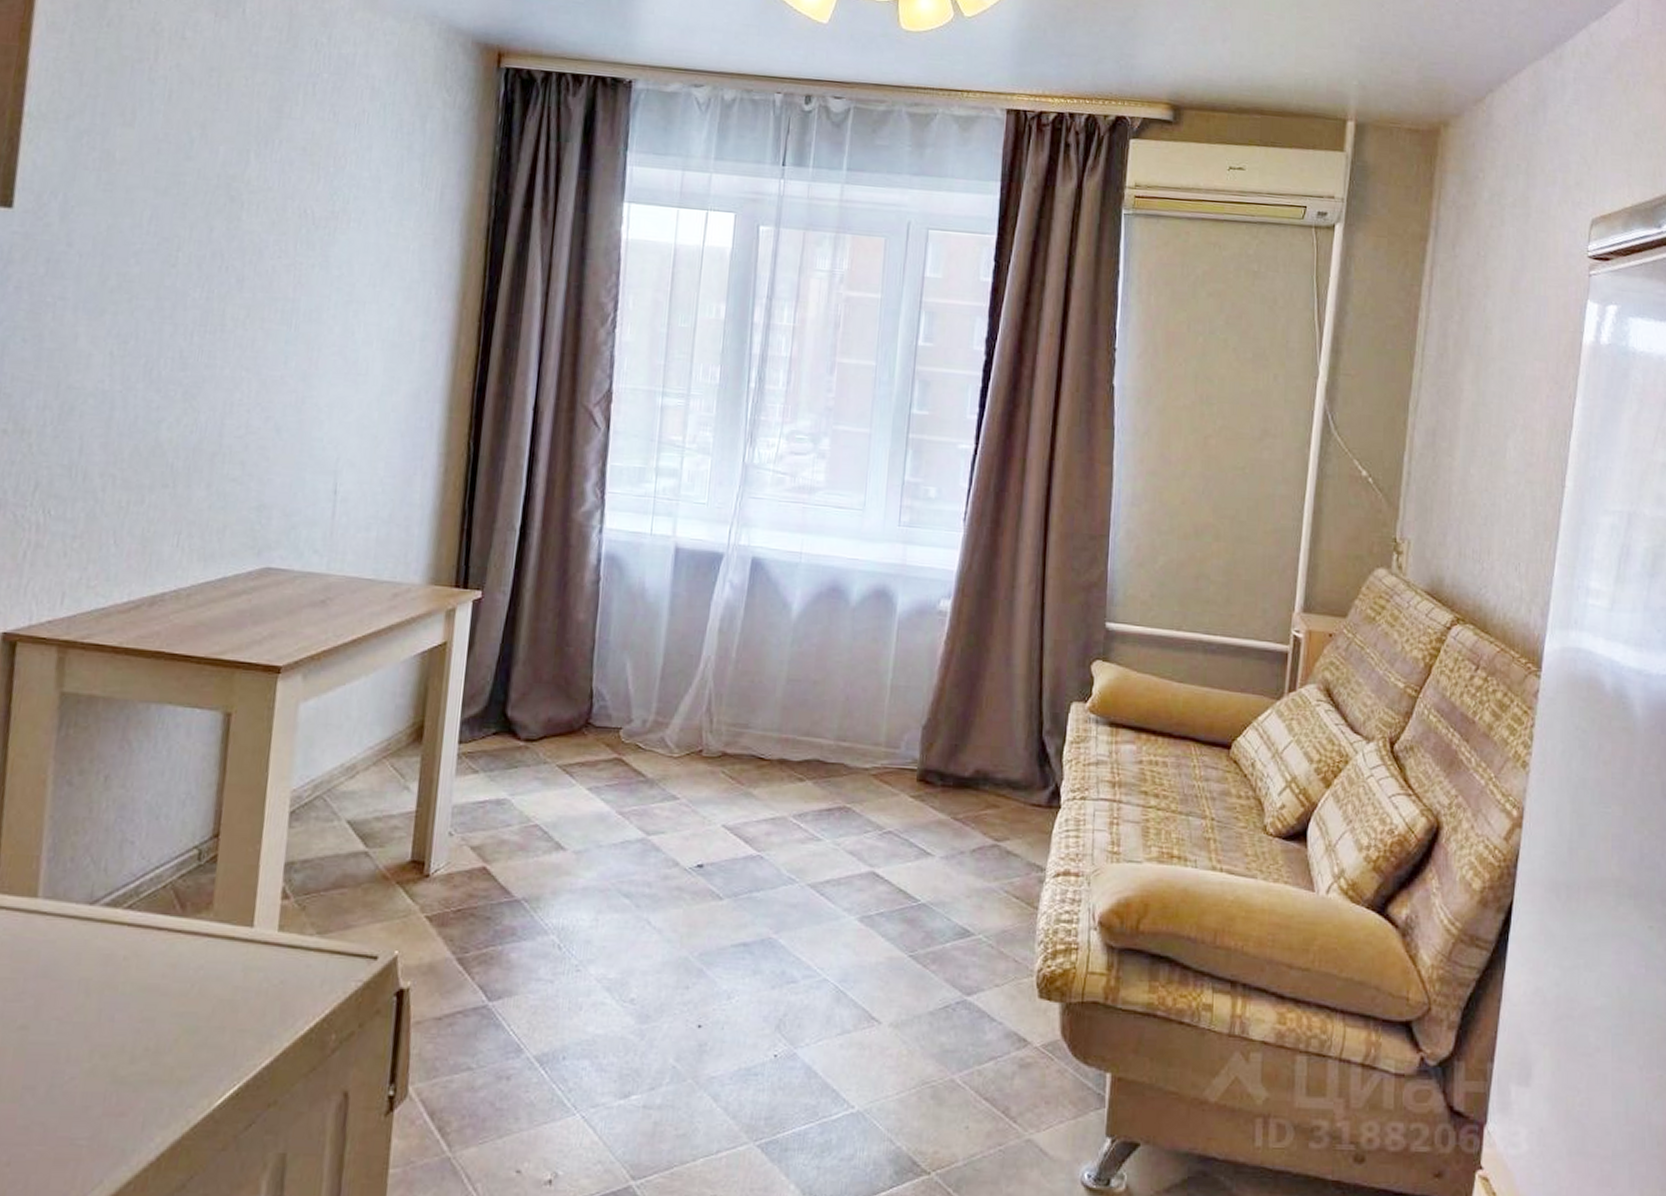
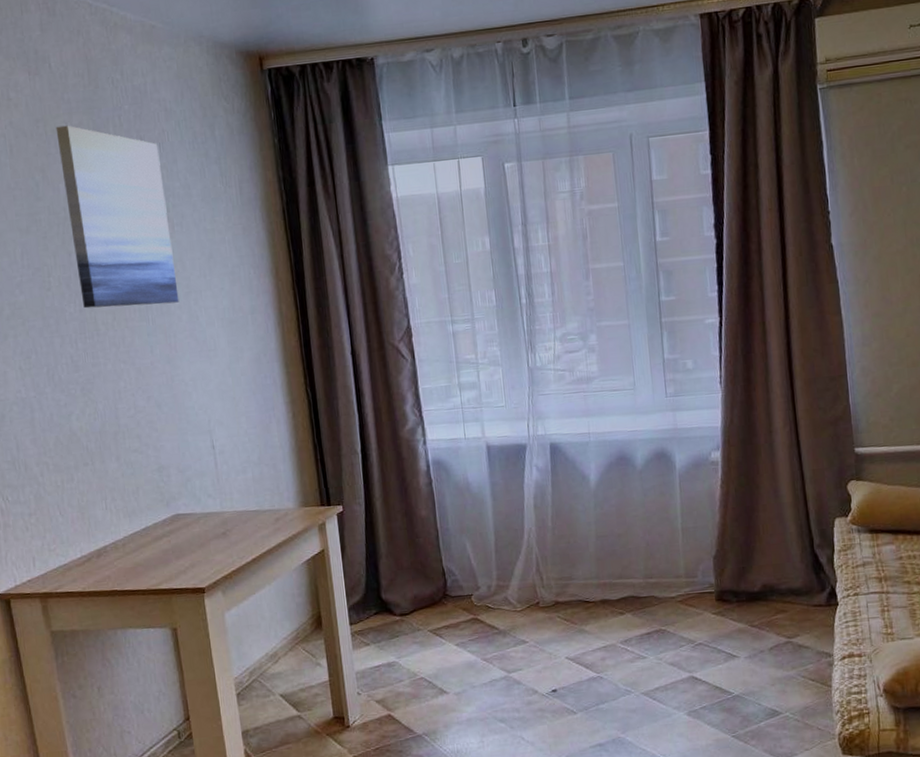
wall art: none [212,80,354,311] -> present [55,125,179,309]

